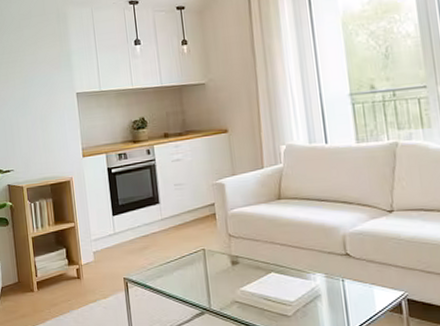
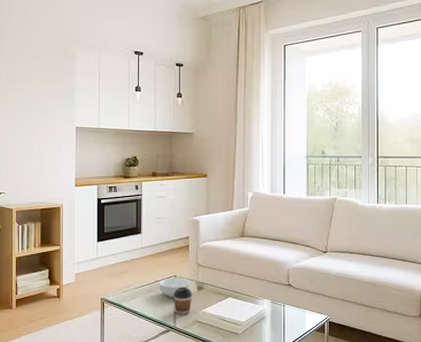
cereal bowl: none [186,251,223,275] -> present [159,277,190,298]
coffee cup: none [203,262,227,295] -> present [173,287,192,315]

